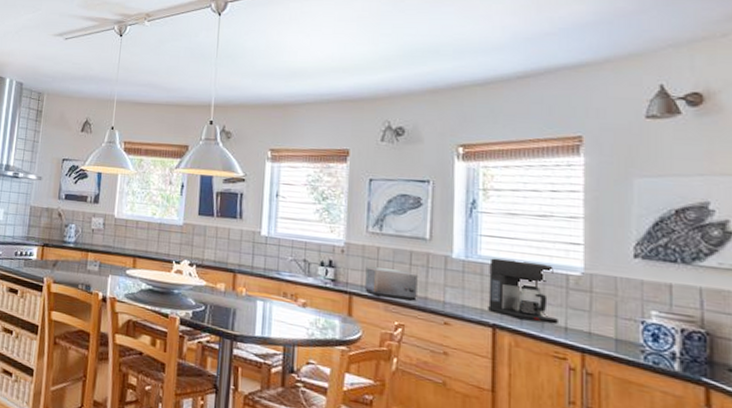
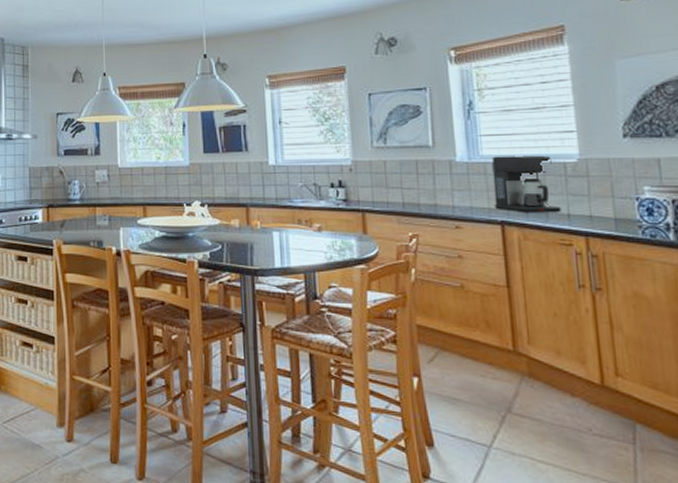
toaster: present [365,266,418,301] -> none [375,181,427,210]

